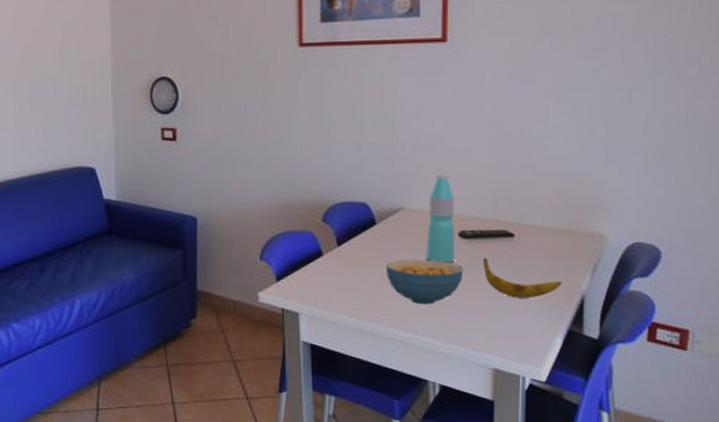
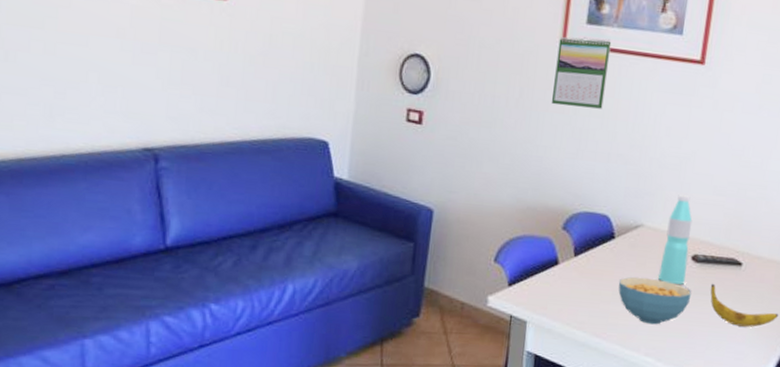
calendar: none [295,33,348,104] -> present [551,36,612,109]

